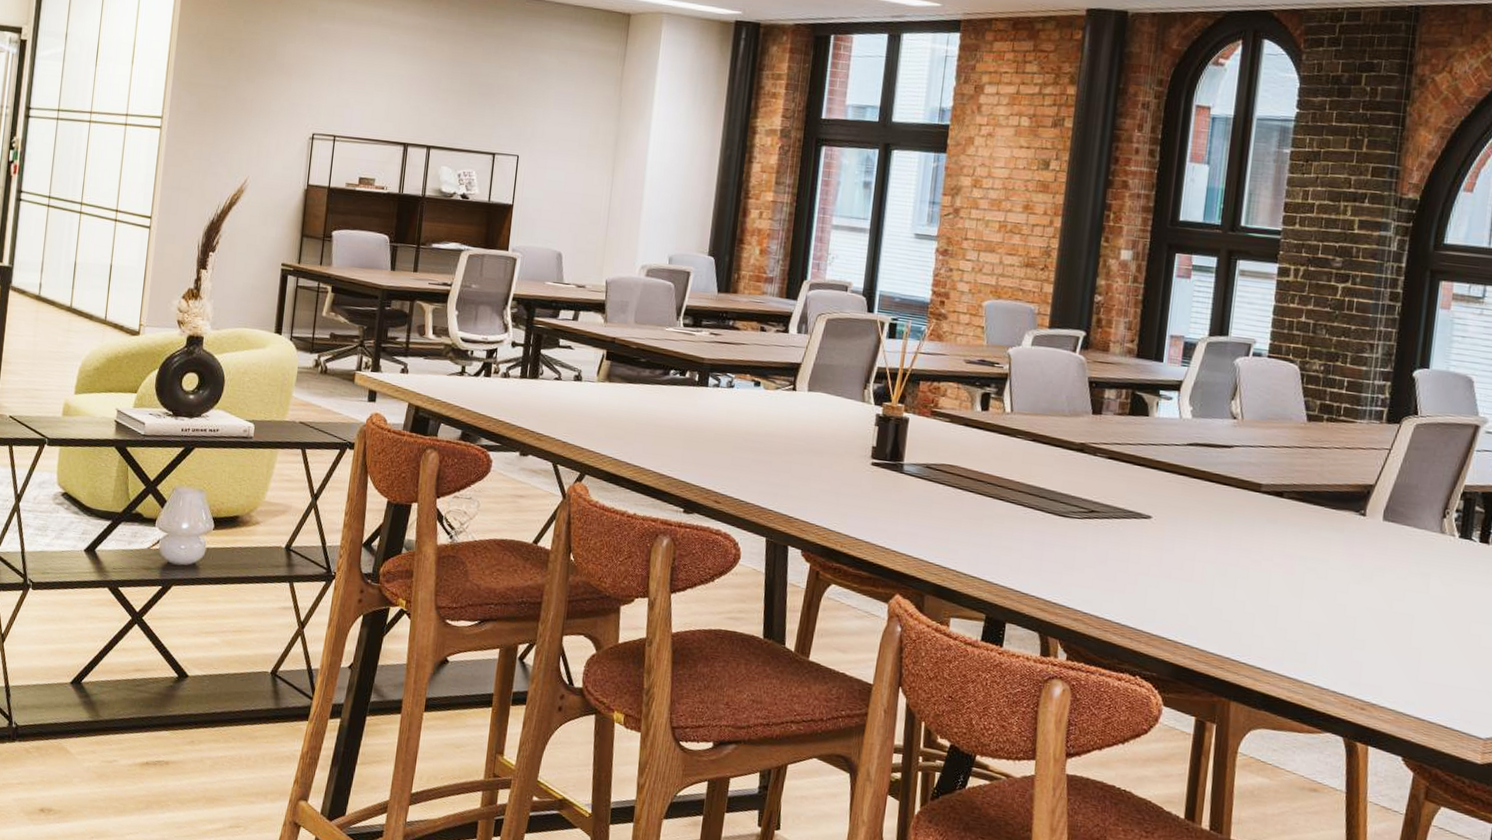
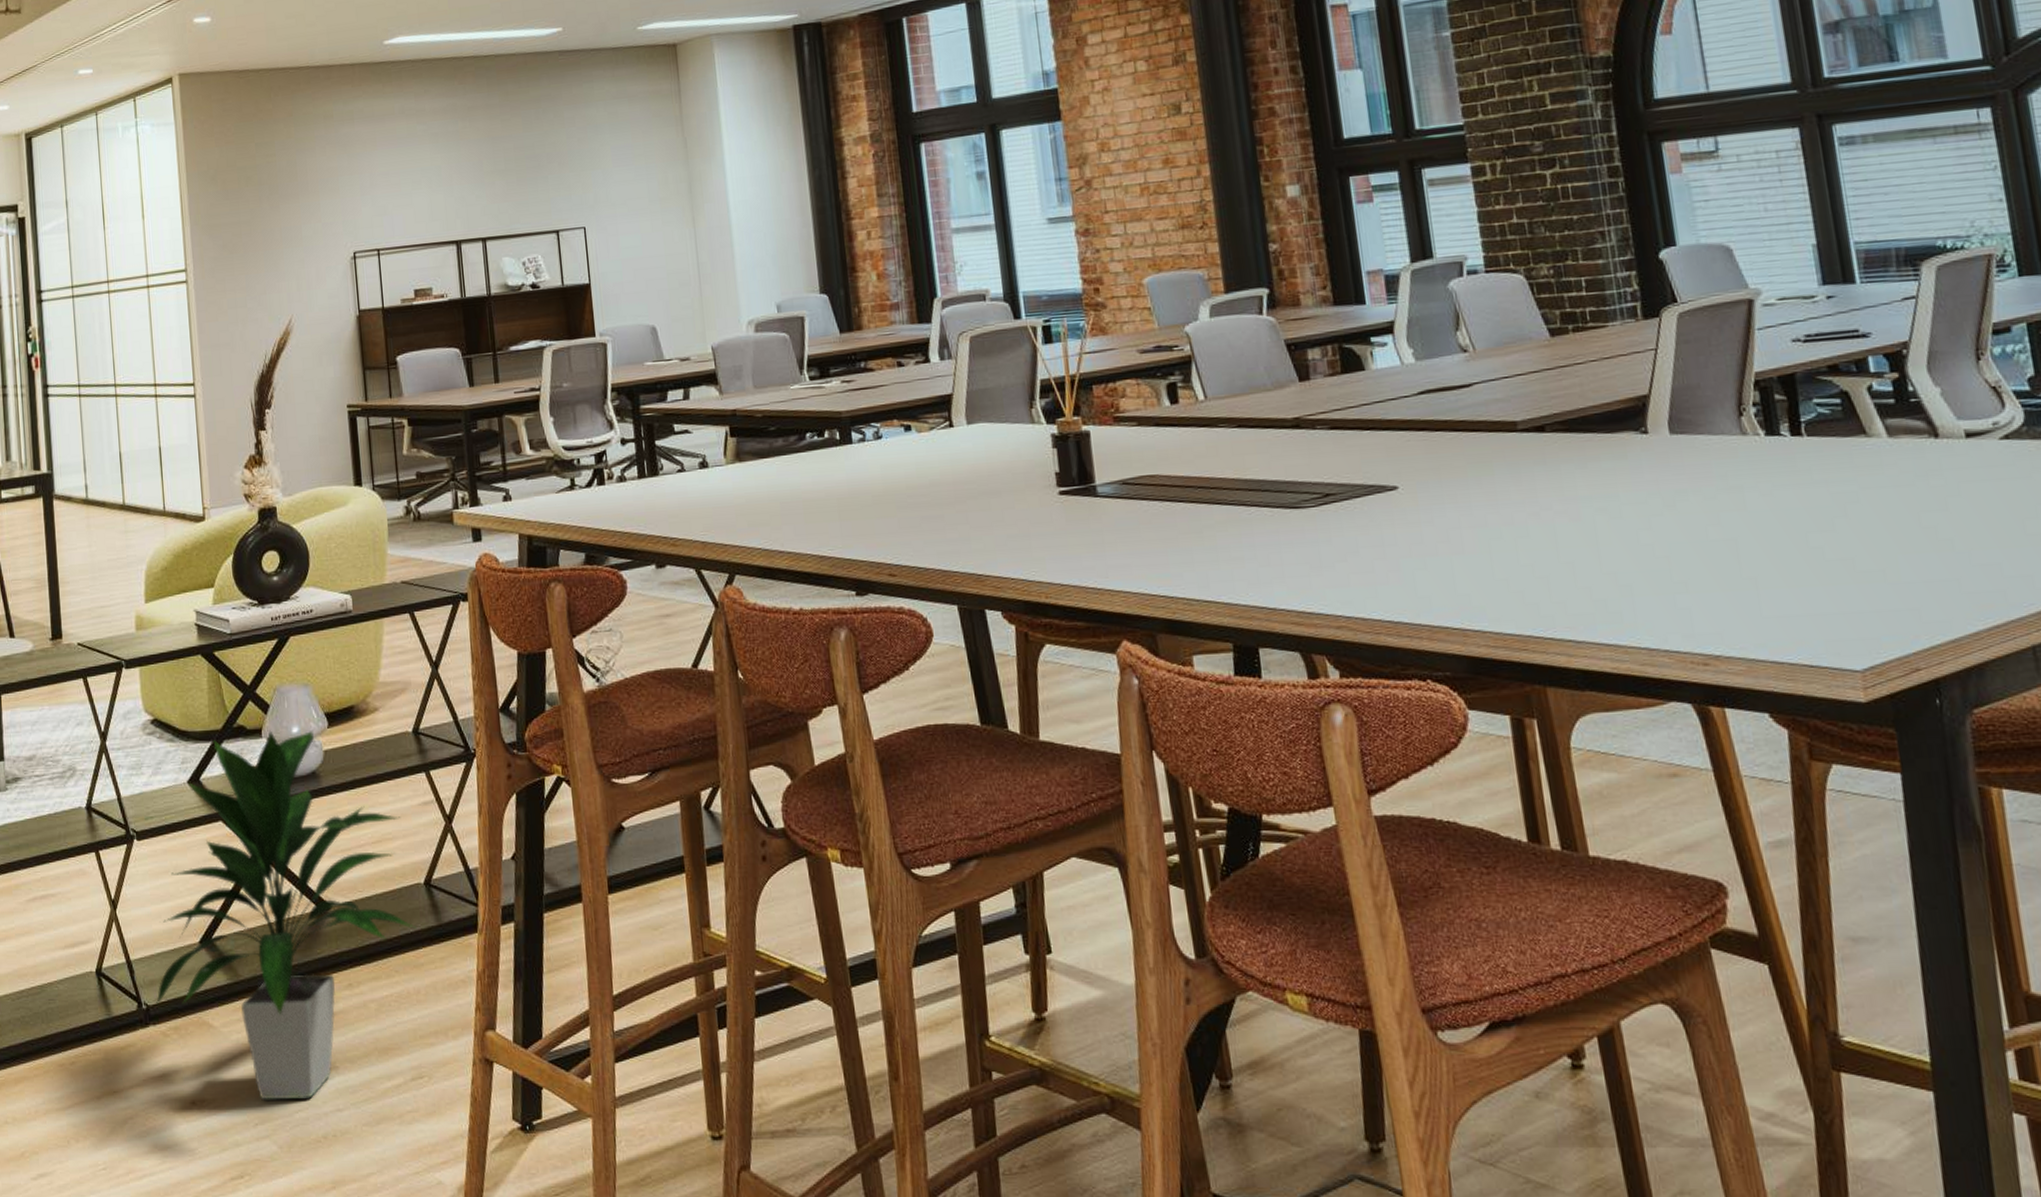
indoor plant: none [23,520,262,826] -> present [155,730,417,1100]

